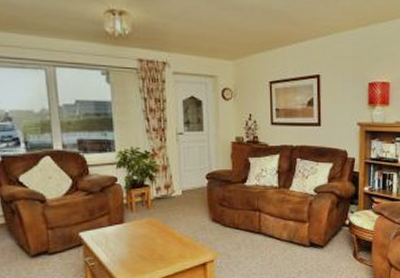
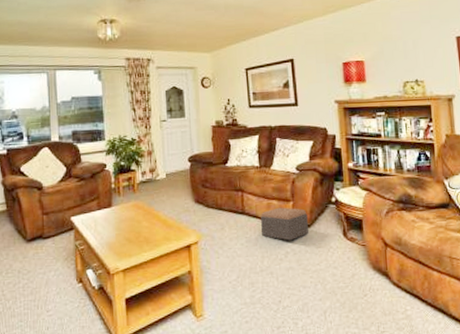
footstool: none [277,228,322,261] -> present [261,207,308,241]

